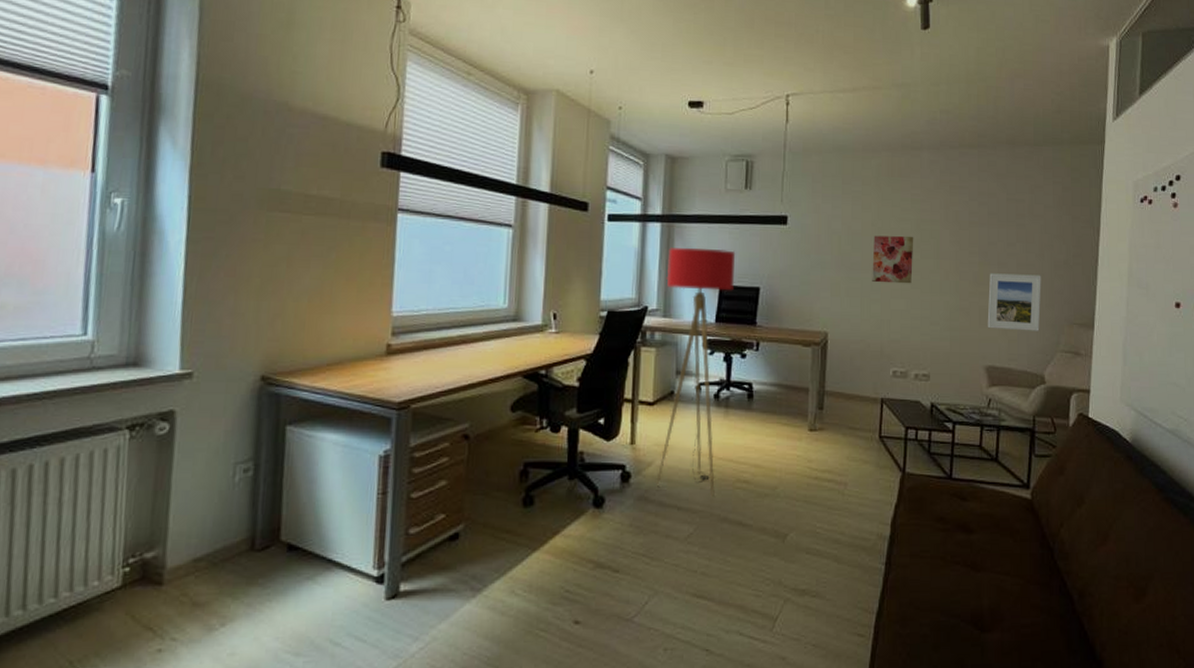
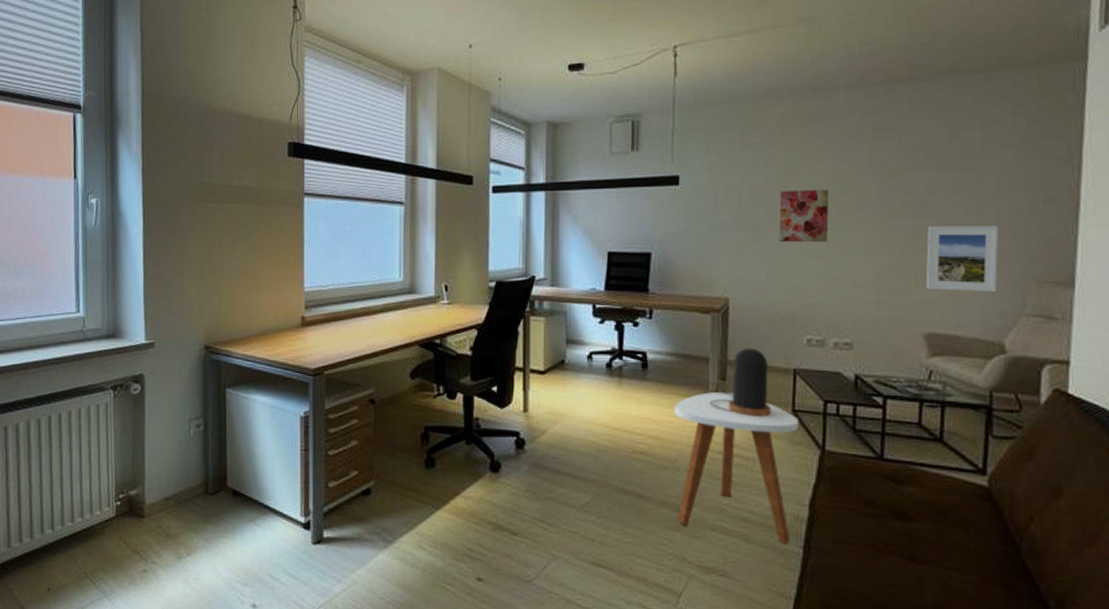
floor lamp: present [656,247,736,496] -> none [550,214,624,467]
side table: none [775,421,885,562] -> present [674,392,799,544]
table lamp: none [808,379,862,443] -> present [709,348,772,417]

